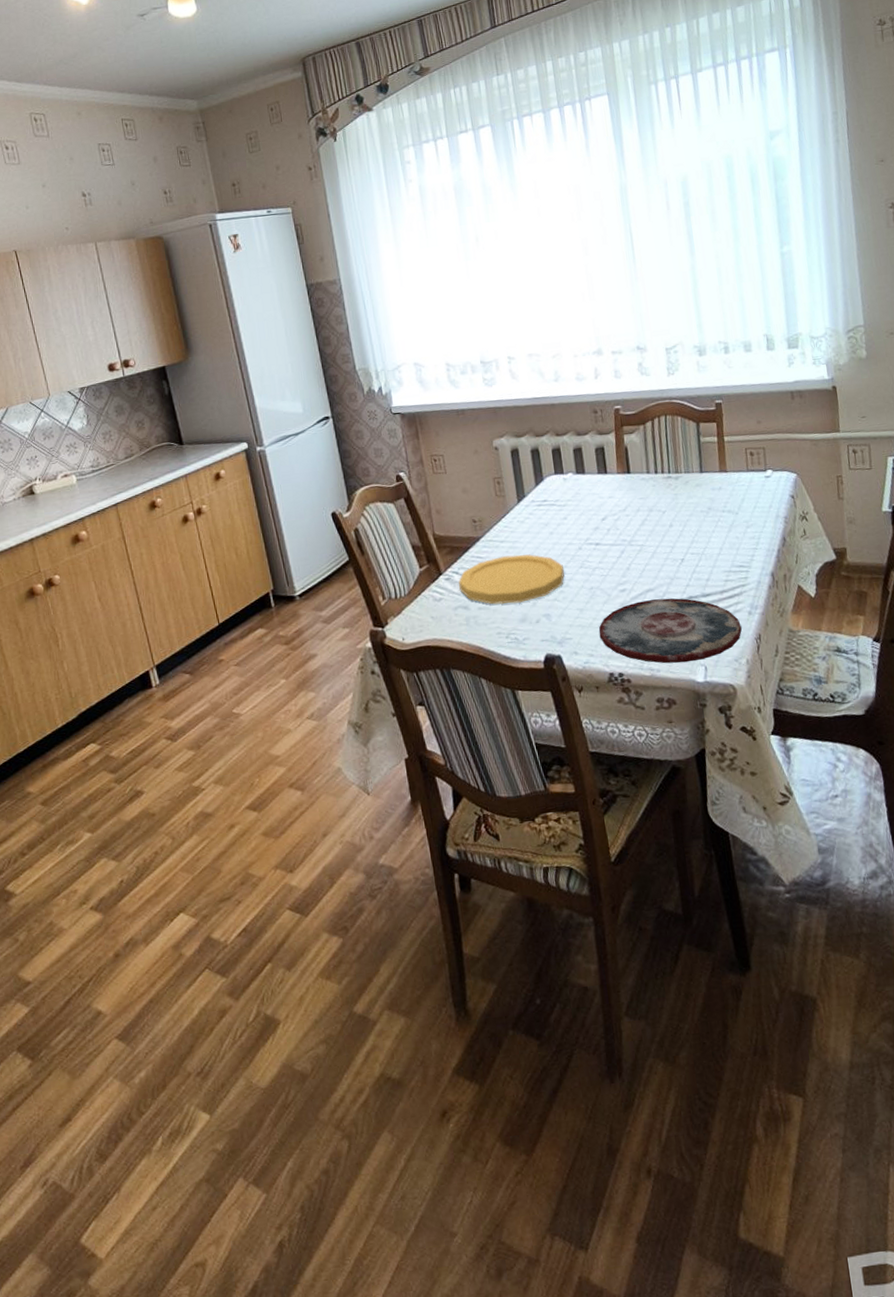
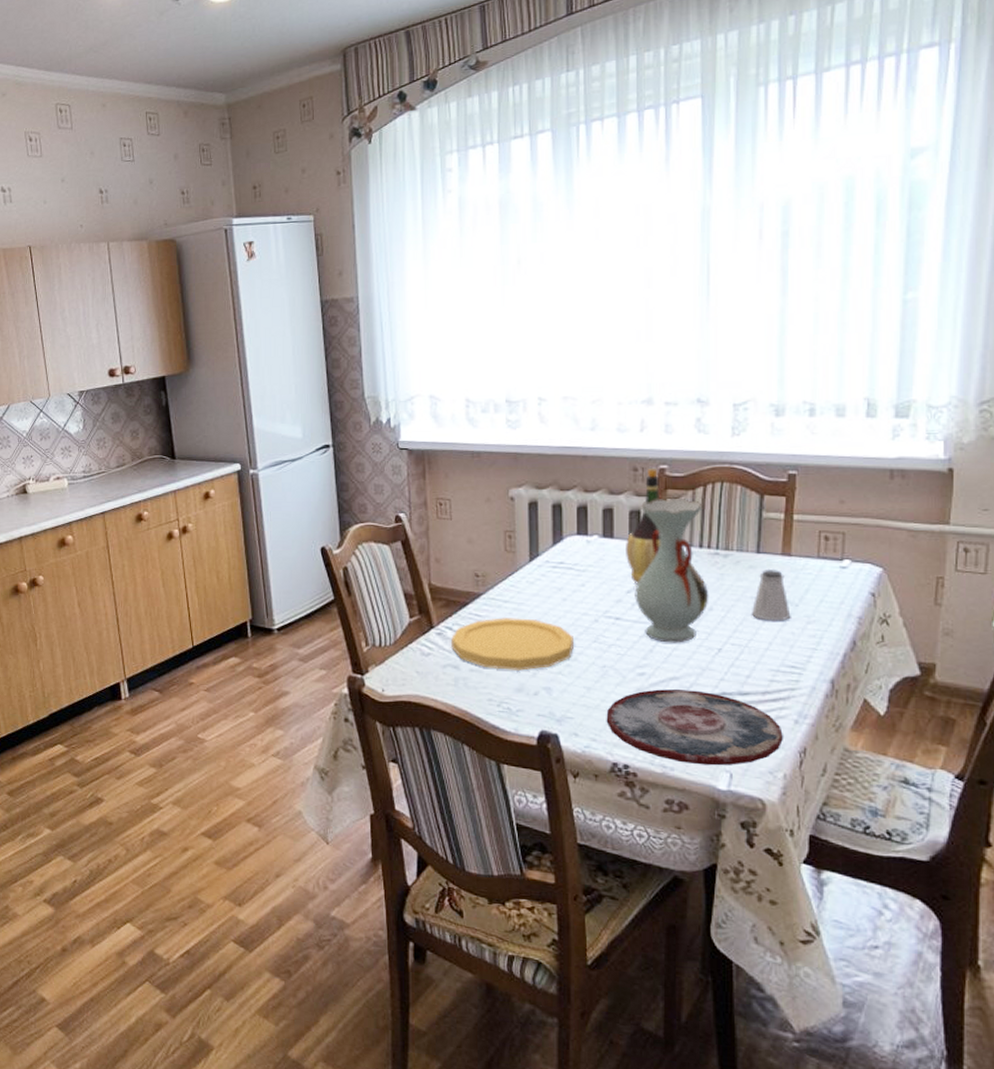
wine bottle: none [595,409,624,512] -> present [626,469,661,585]
vase: none [604,432,669,560] -> present [635,497,709,643]
saltshaker: none [702,485,734,530] -> present [751,568,791,621]

